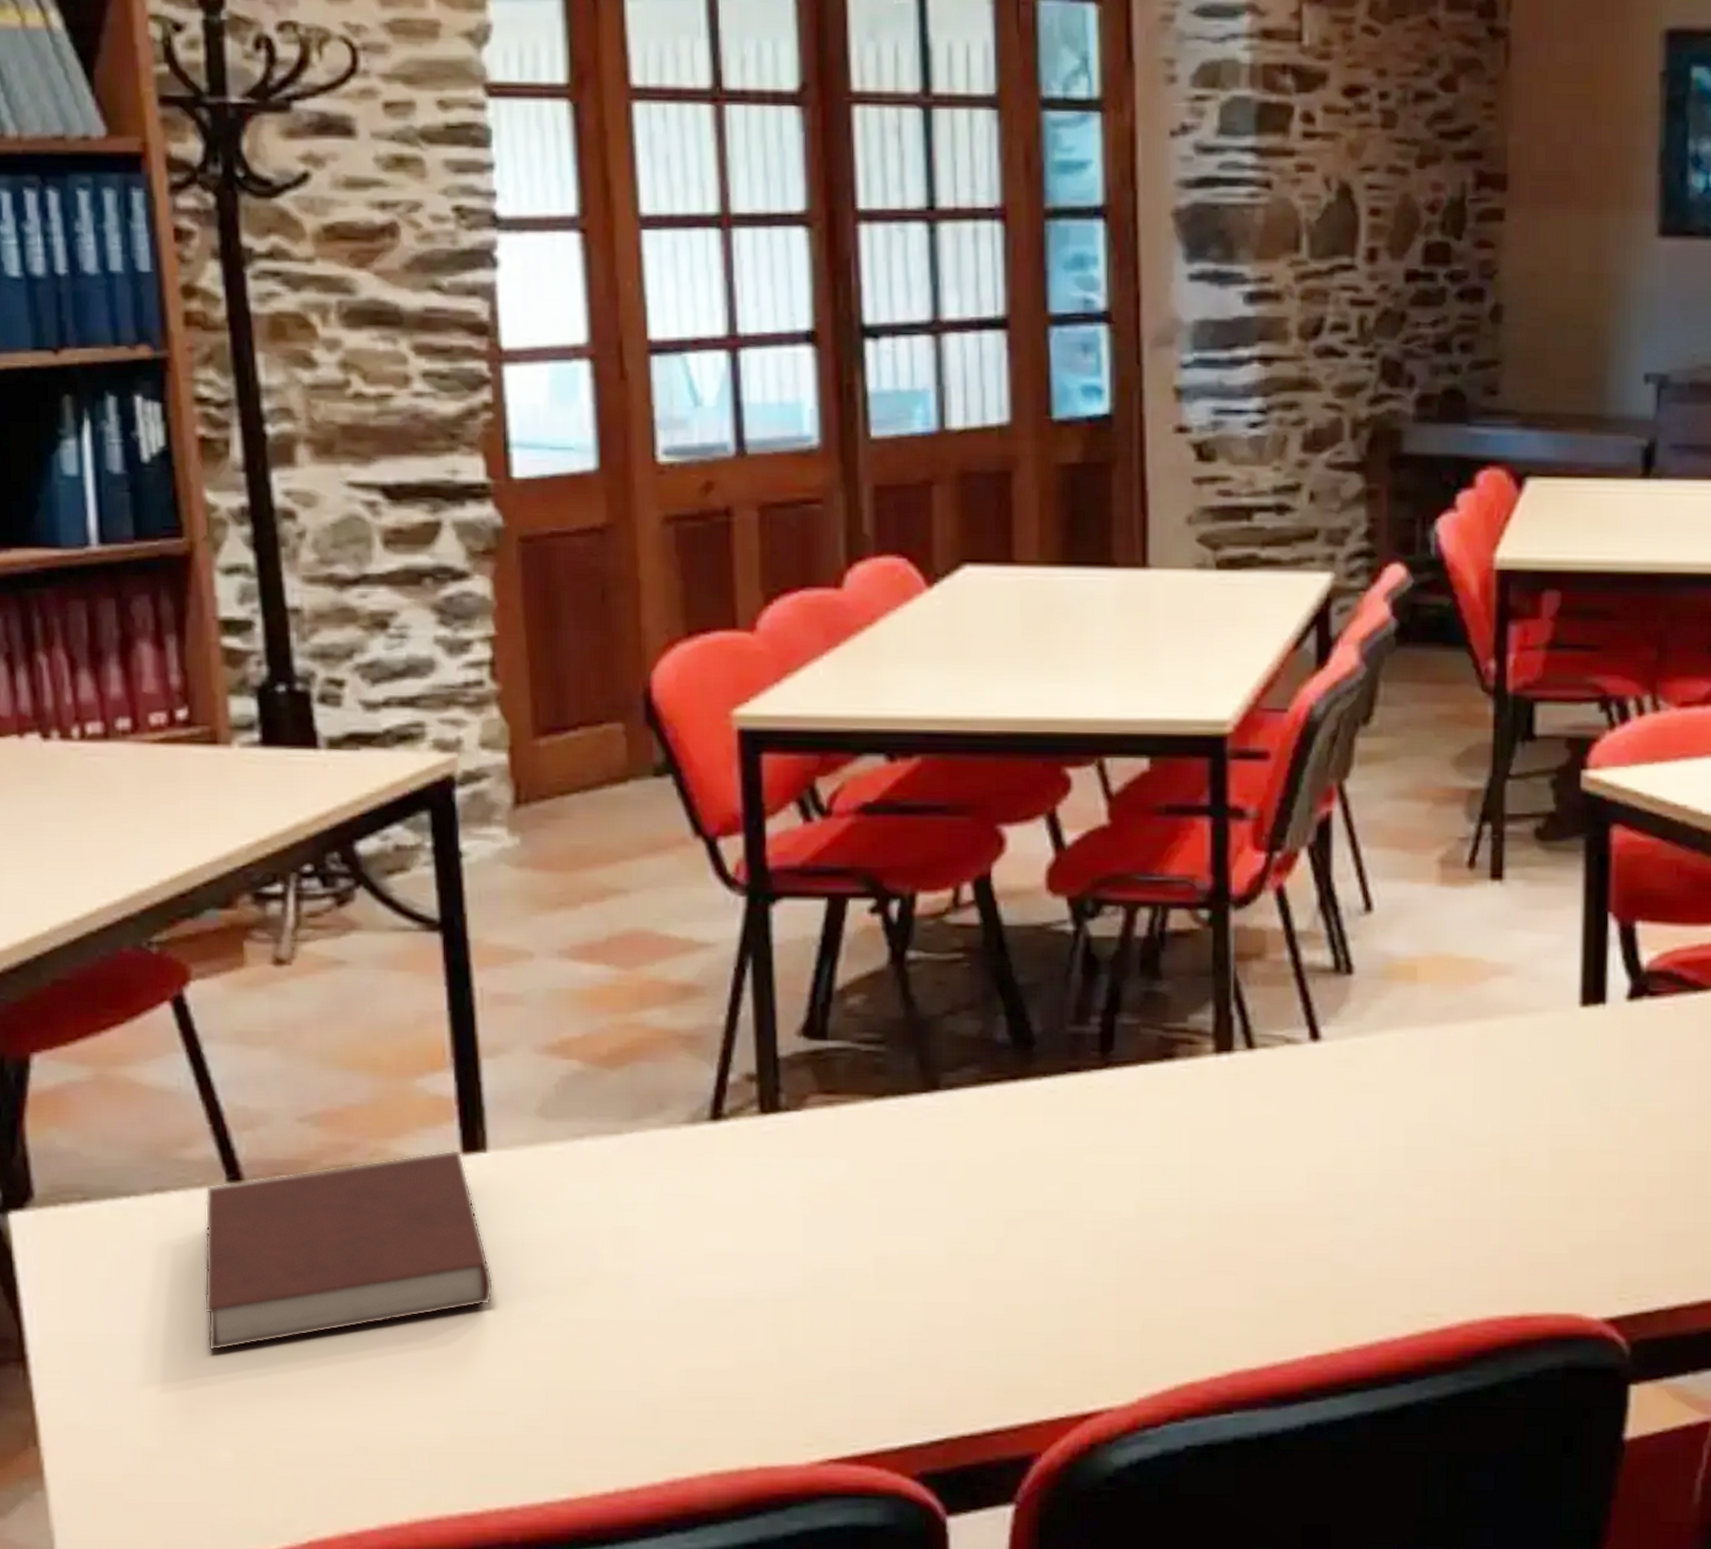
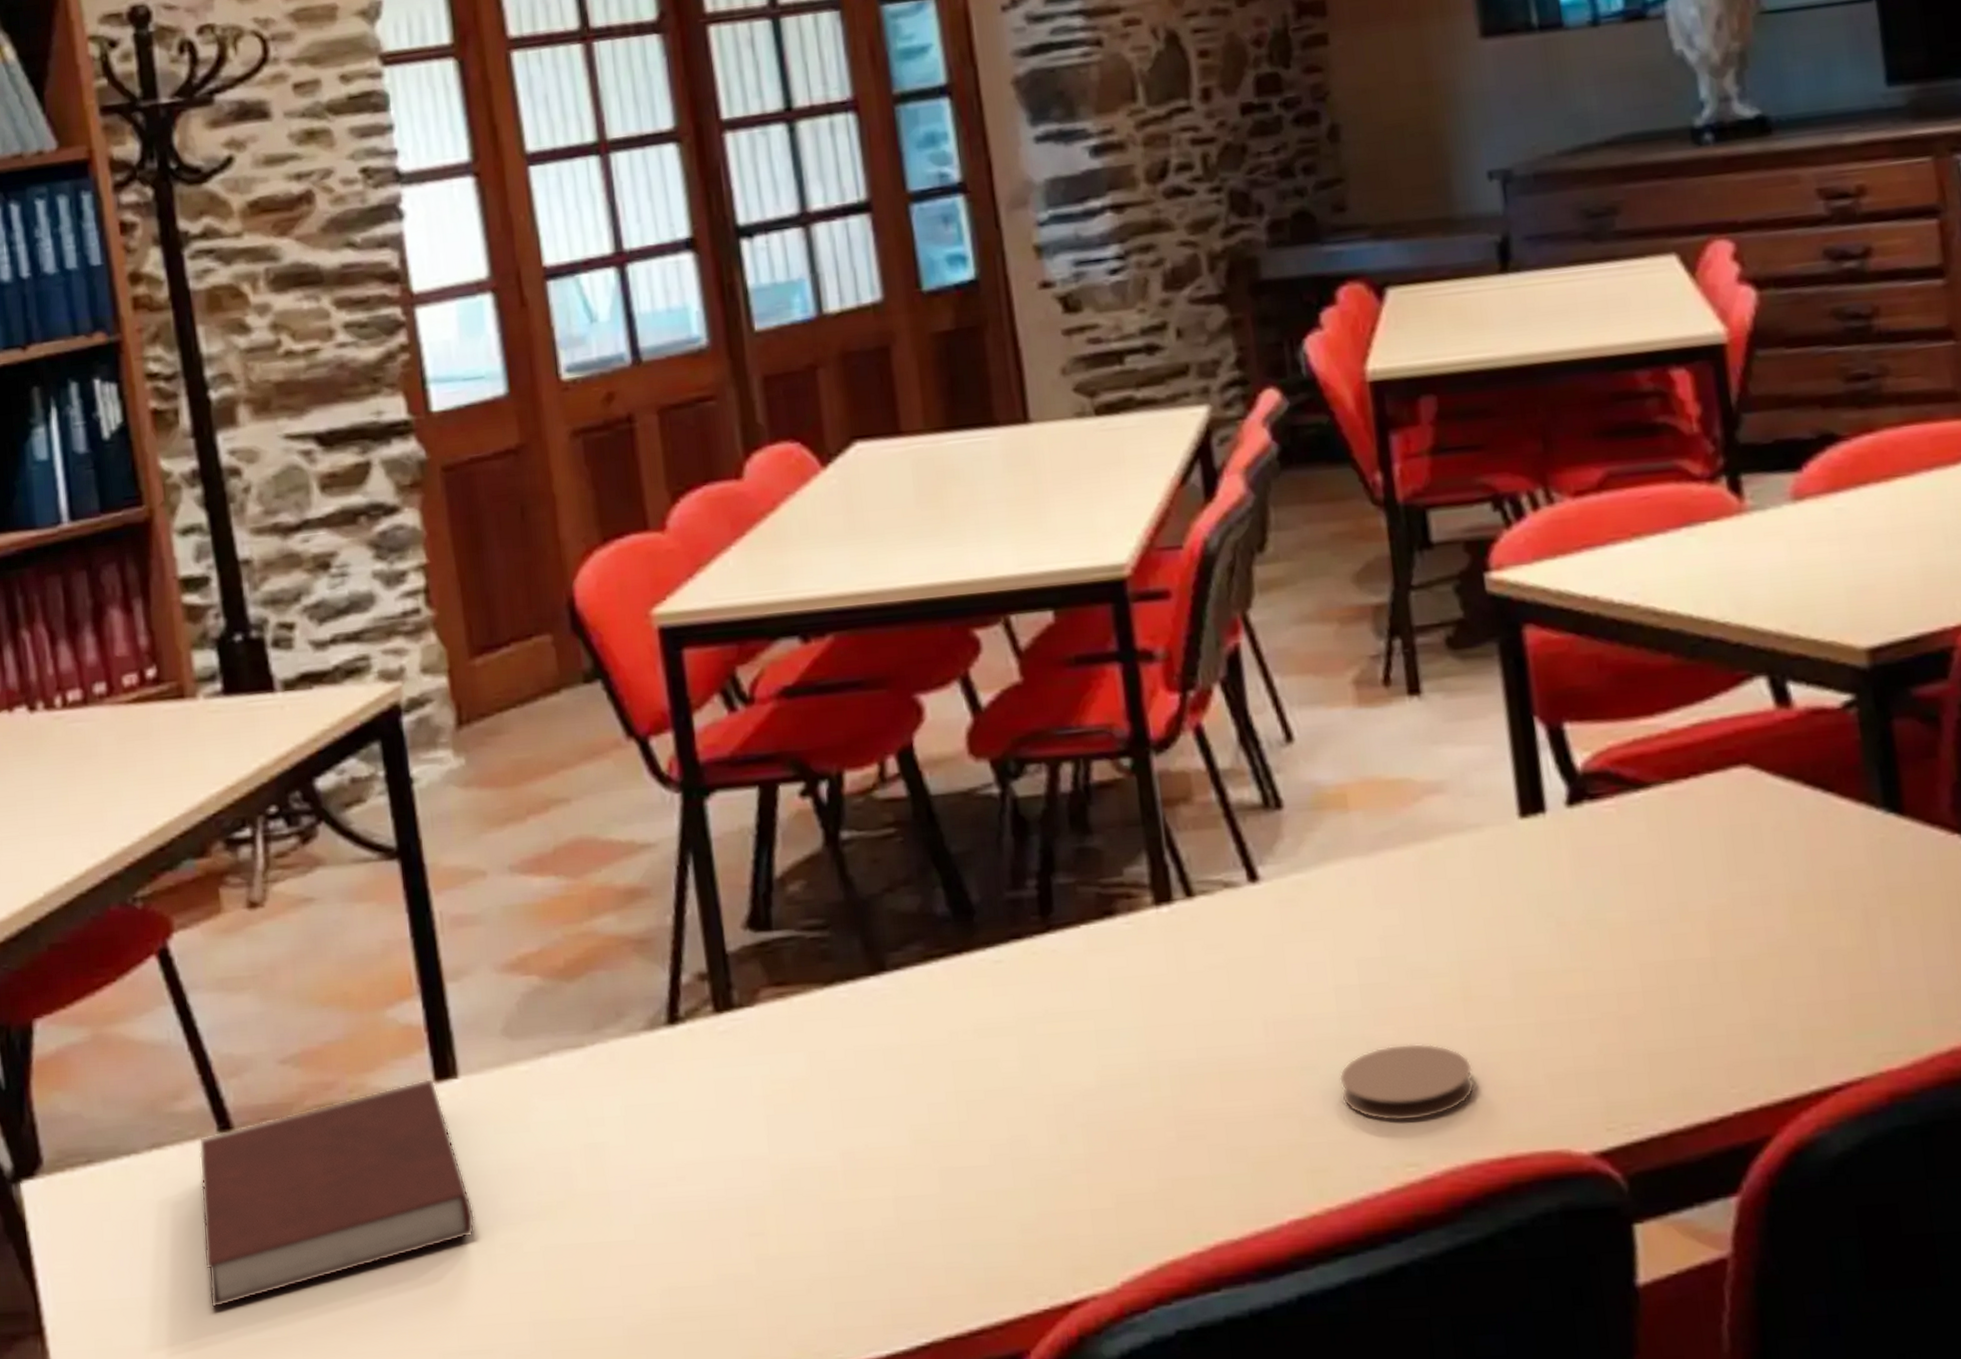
coaster: none [1373,1204,1501,1275] -> present [1339,1043,1475,1121]

